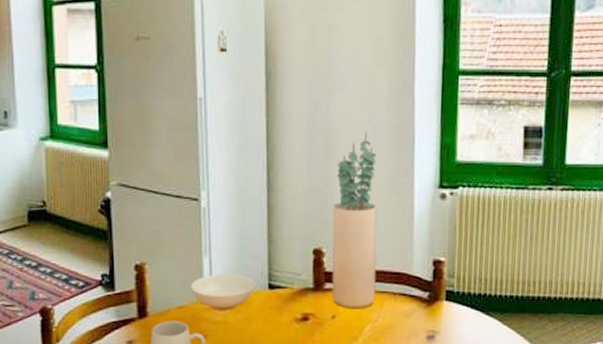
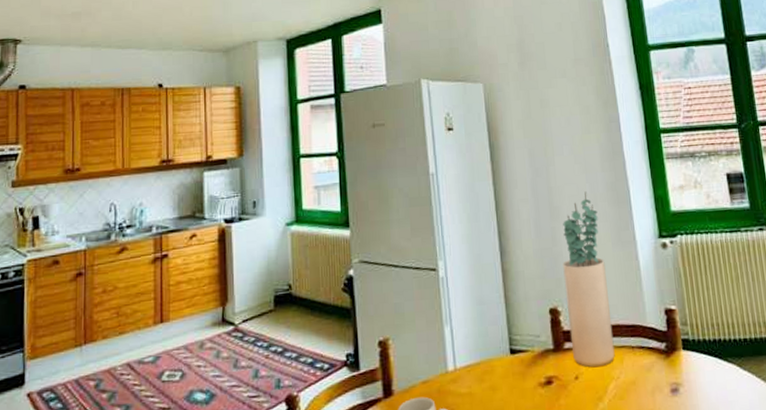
bowl: present [191,273,256,310] -> none [434,341,498,382]

